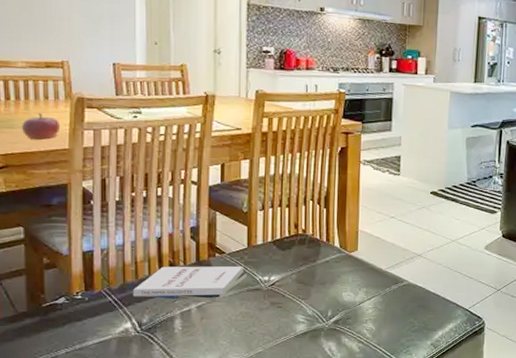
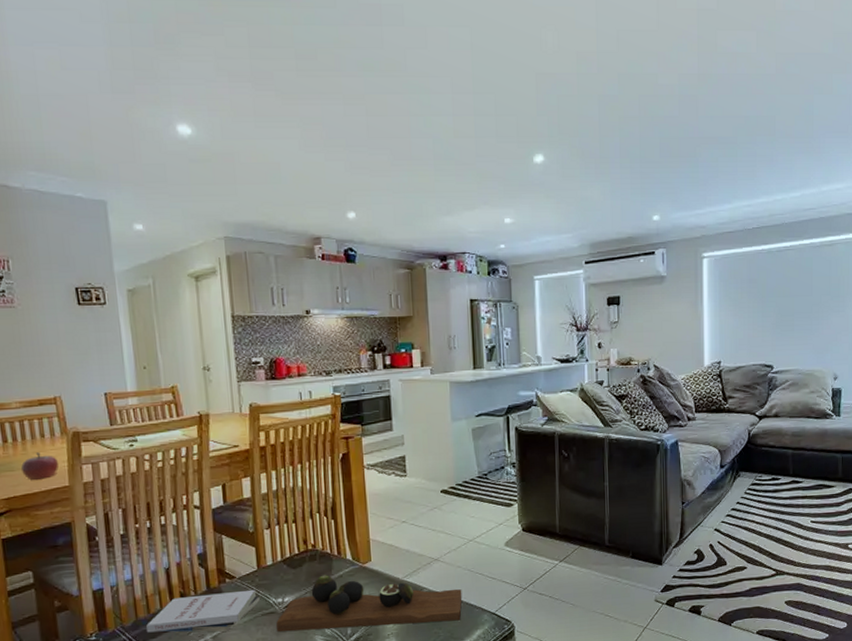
decorative tray: none [260,259,440,313] -> present [276,575,463,632]

